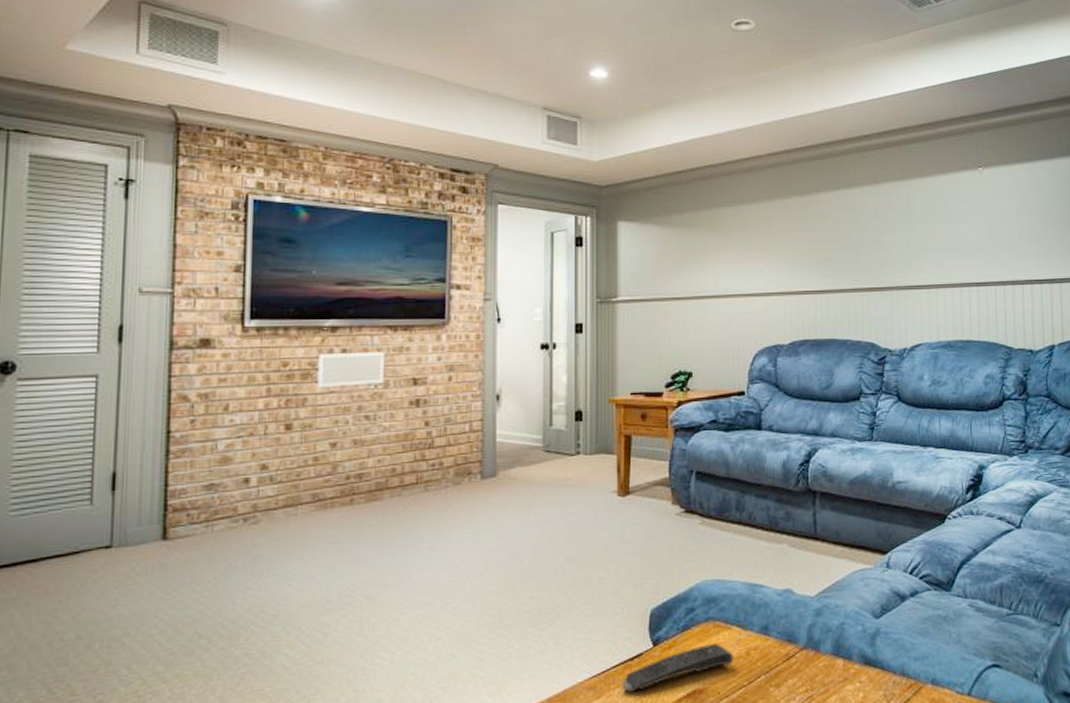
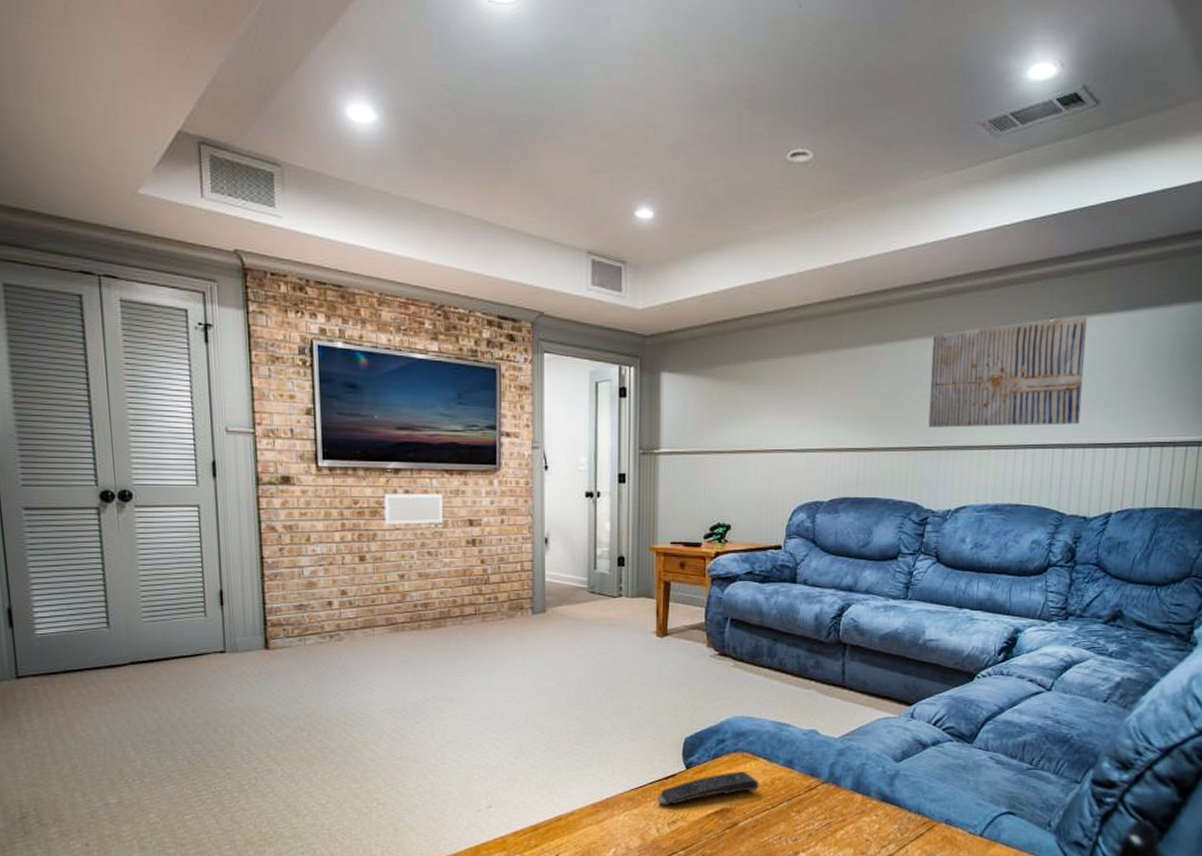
wall art: none [875,165,1015,269] -> present [928,317,1087,428]

